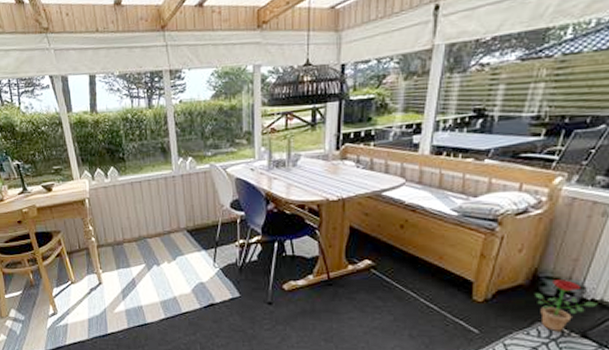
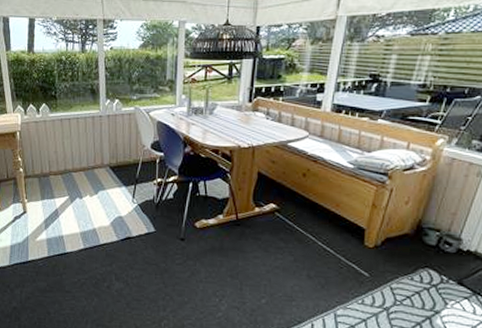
decorative plant: present [535,280,598,331] -> none [419,231,472,278]

